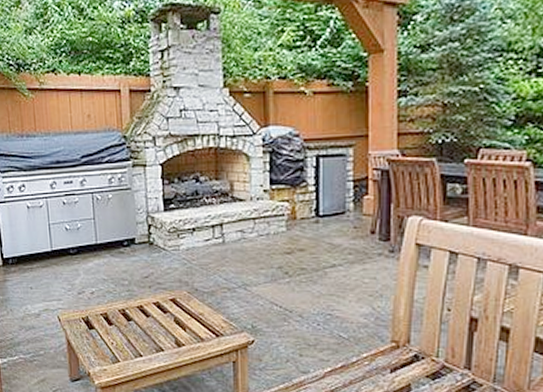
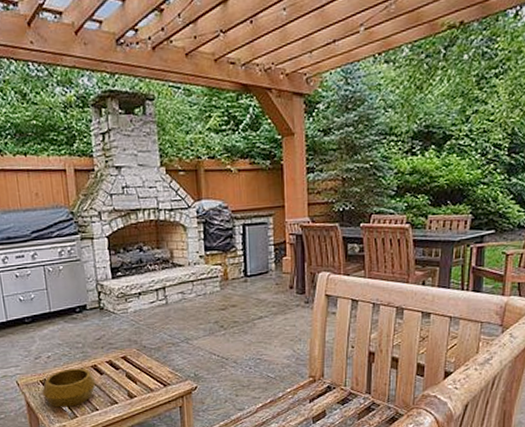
decorative bowl: none [84,307,141,350] -> present [42,368,96,408]

